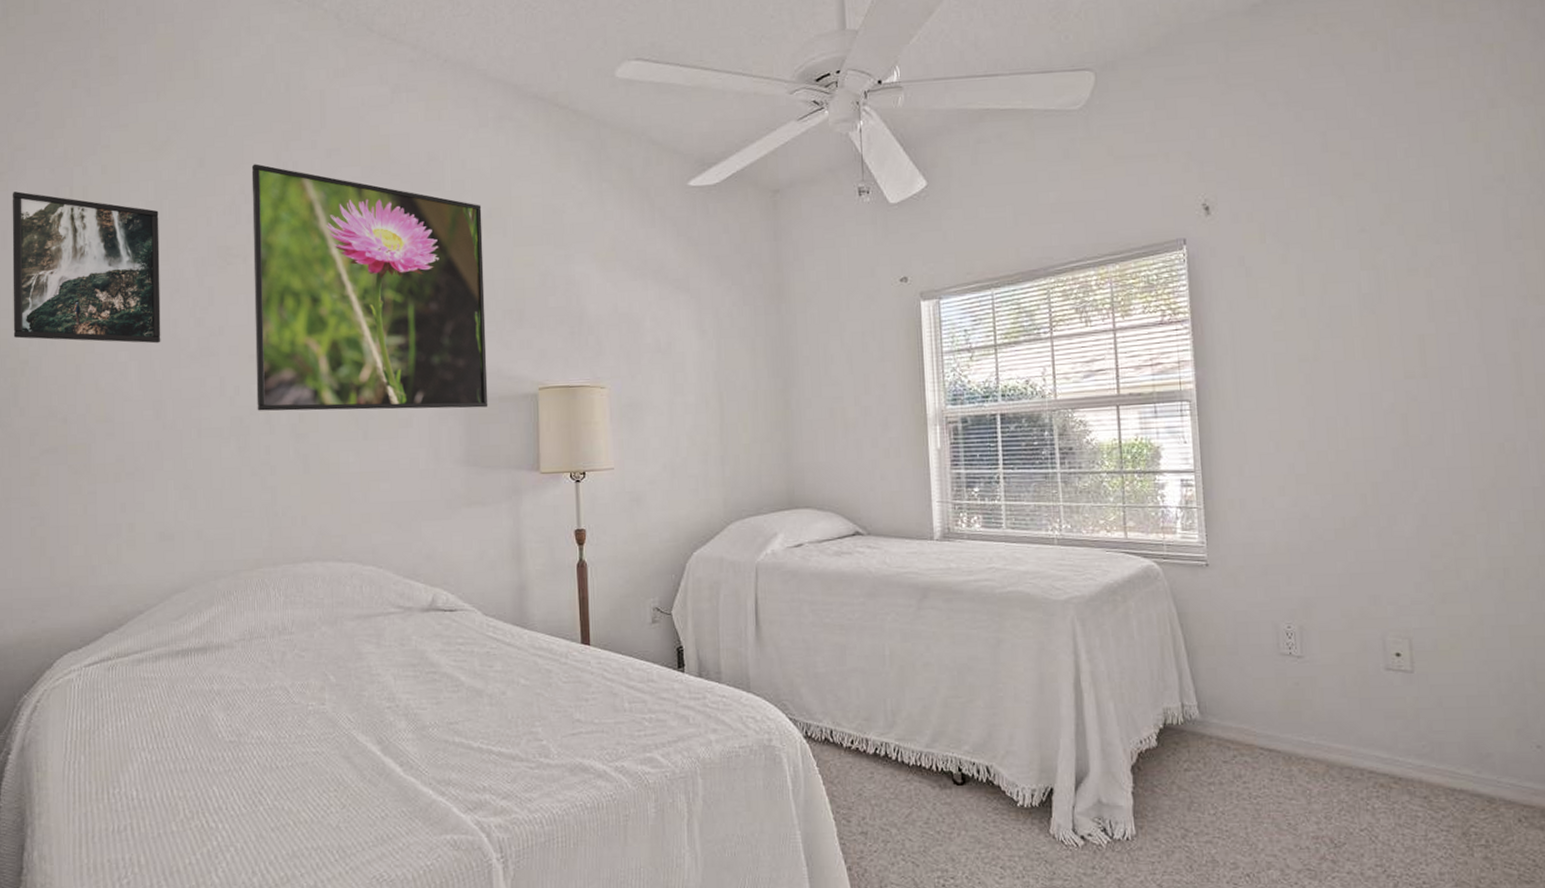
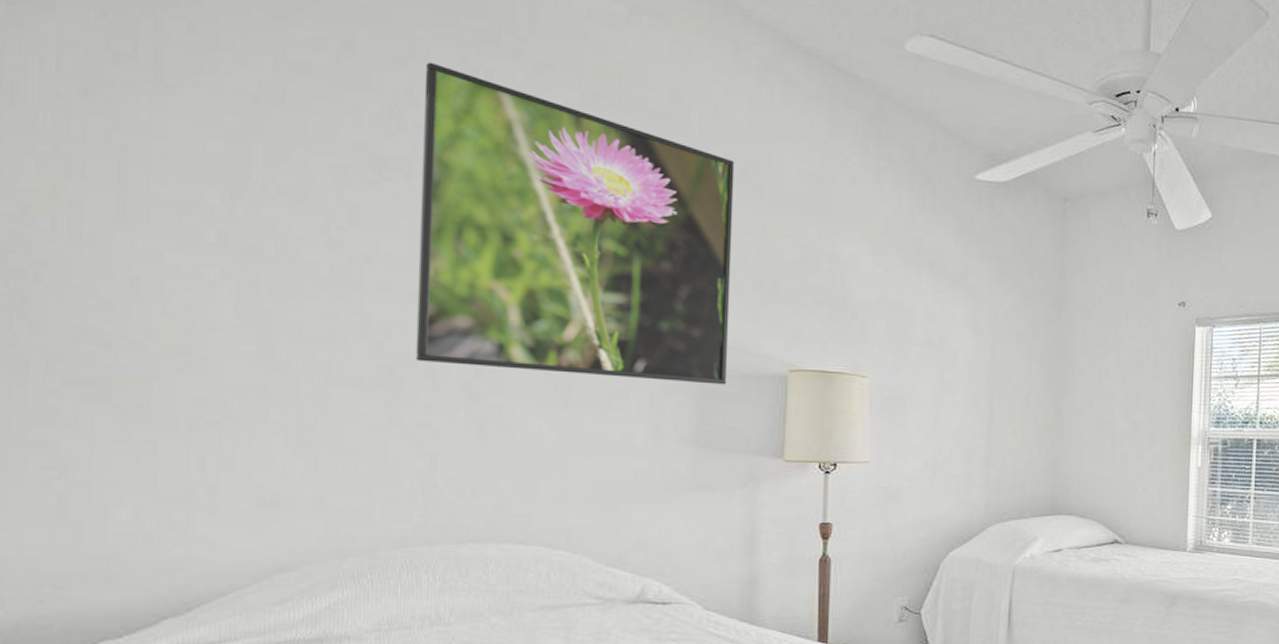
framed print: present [12,191,161,344] -> none [23,32,279,263]

